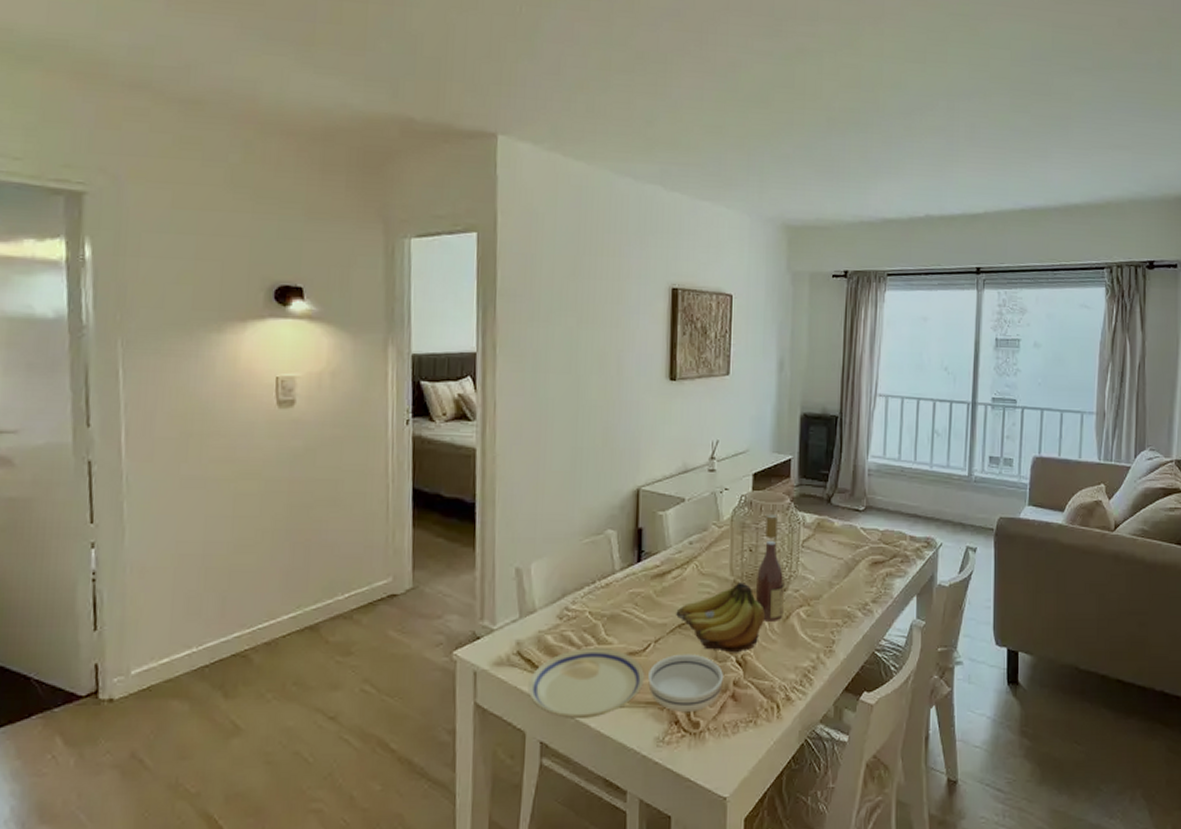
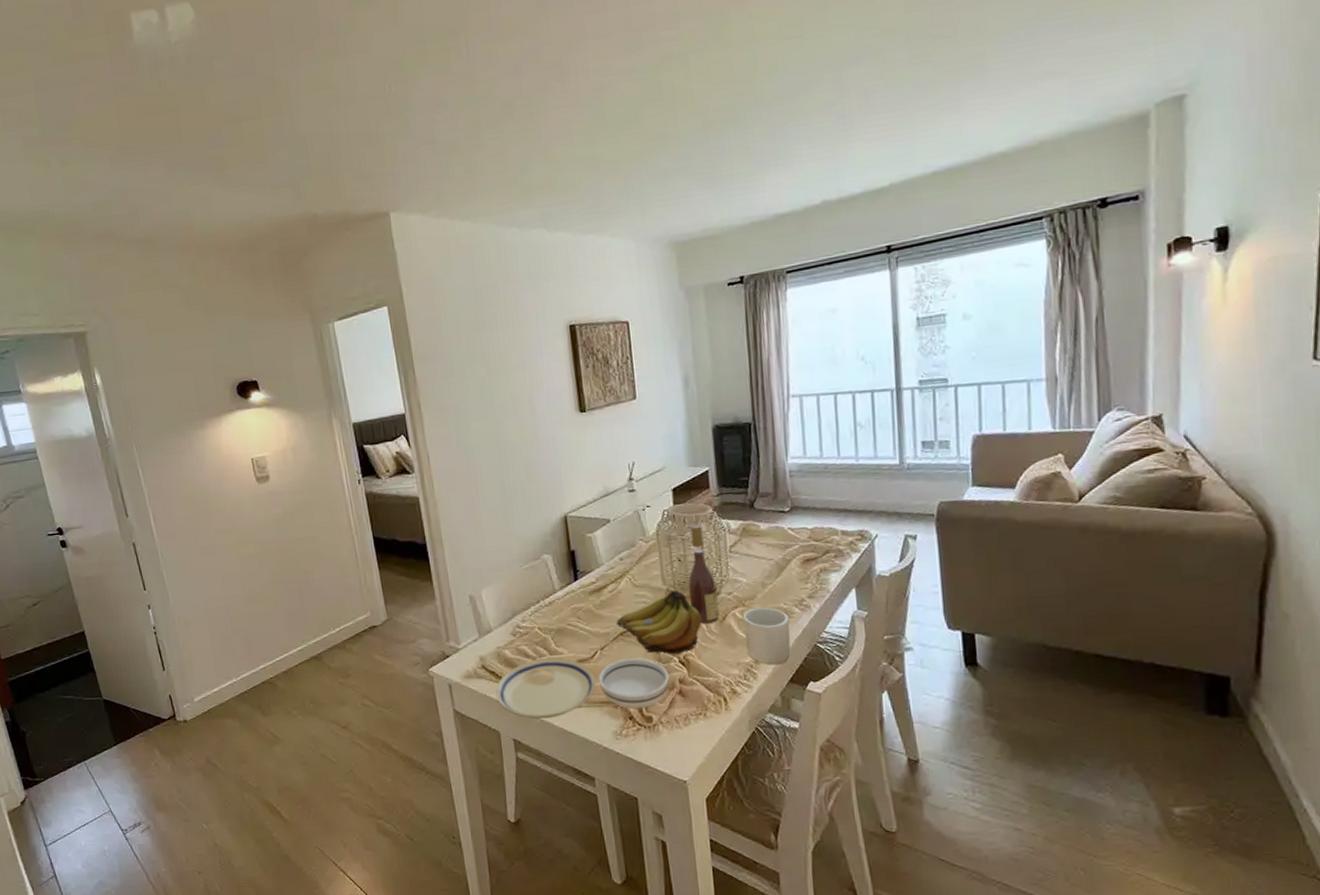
mug: none [805,608,852,672] -> present [742,606,791,666]

